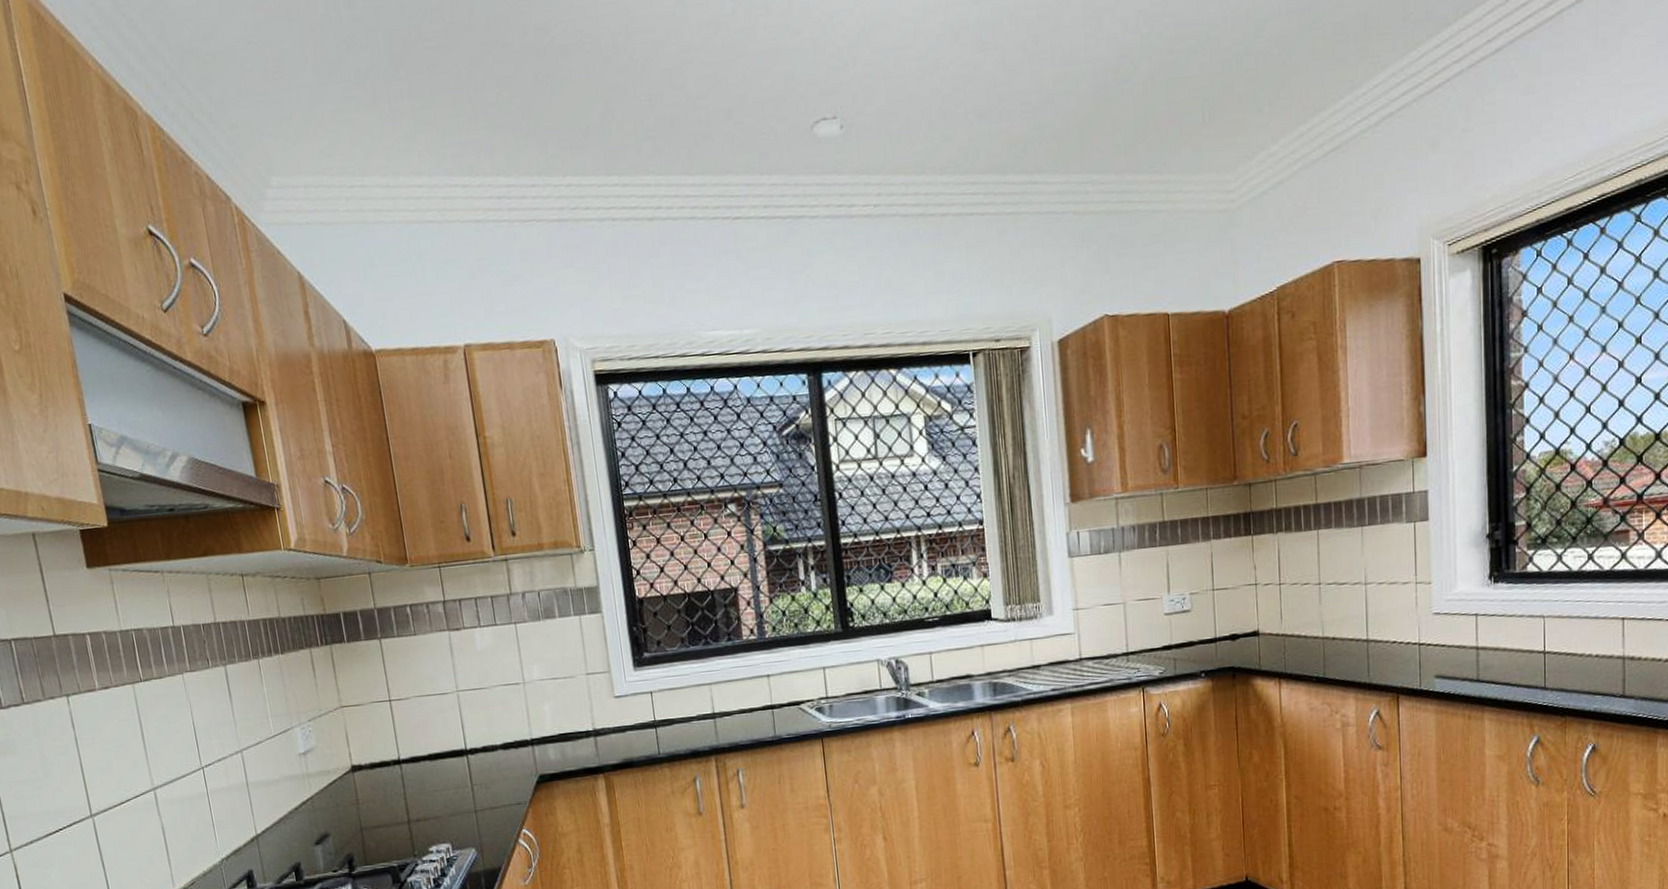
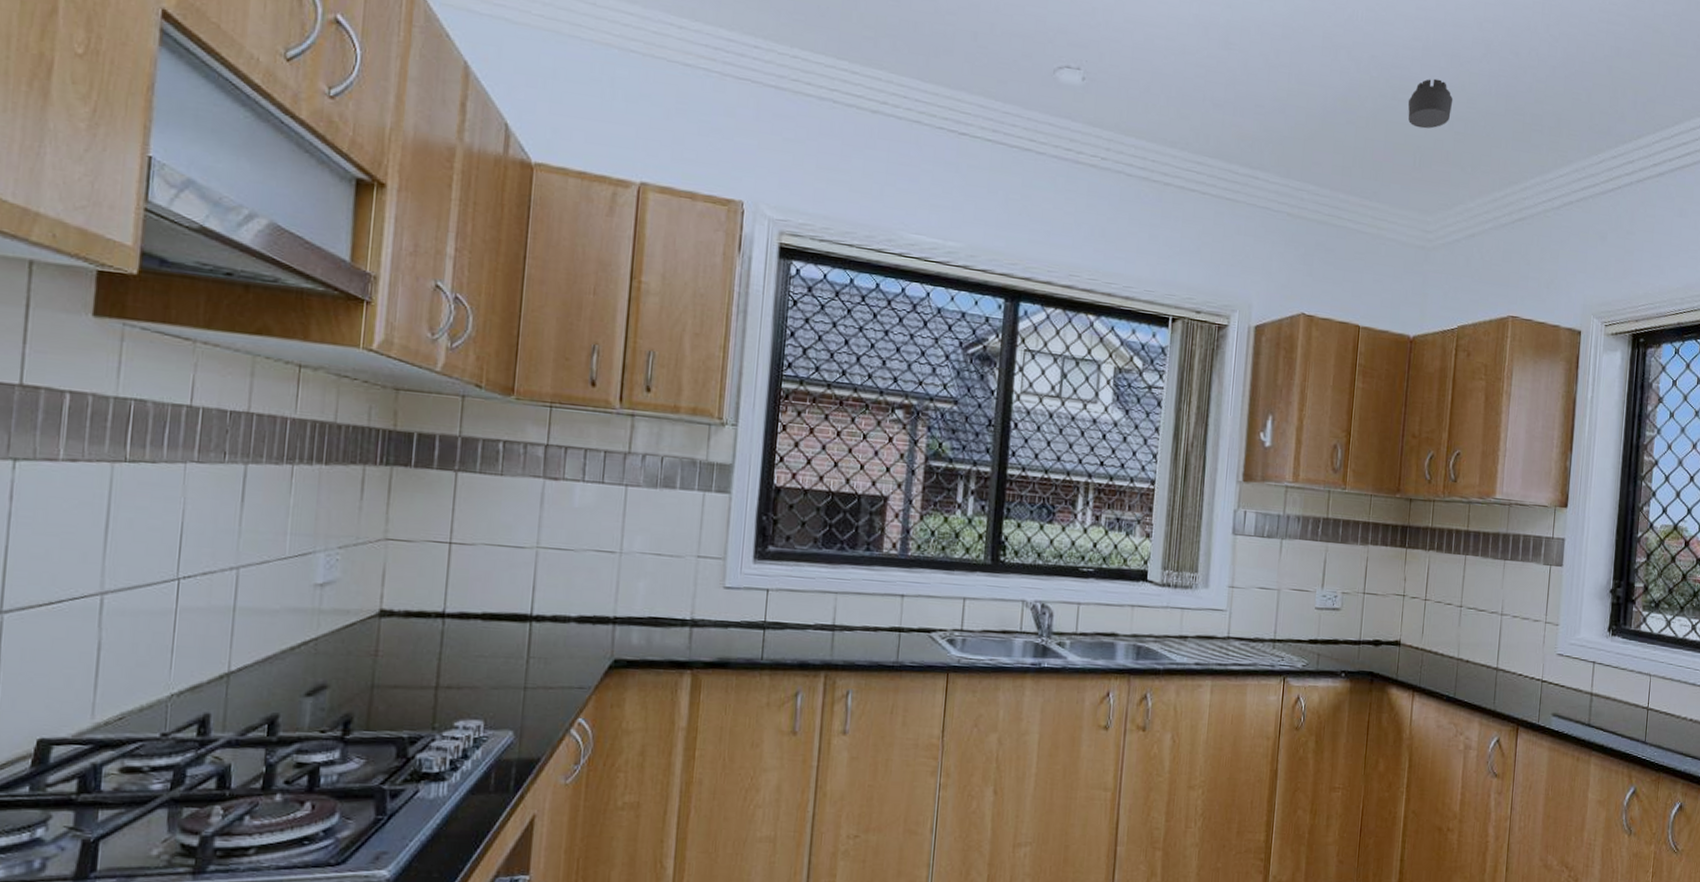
smoke detector: none [1186,14,1238,78] -> present [1408,78,1454,129]

